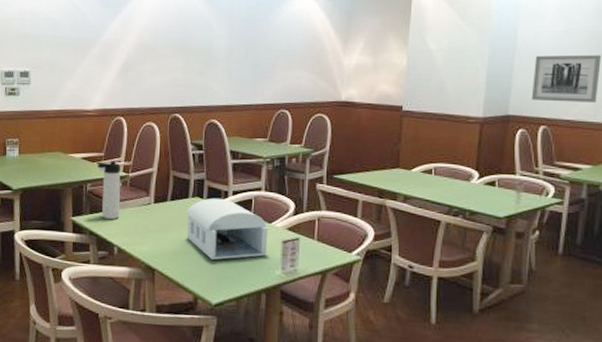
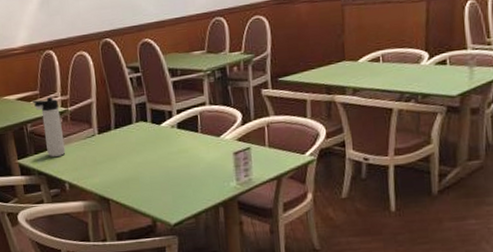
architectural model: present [186,198,269,260] -> none [132,118,219,181]

